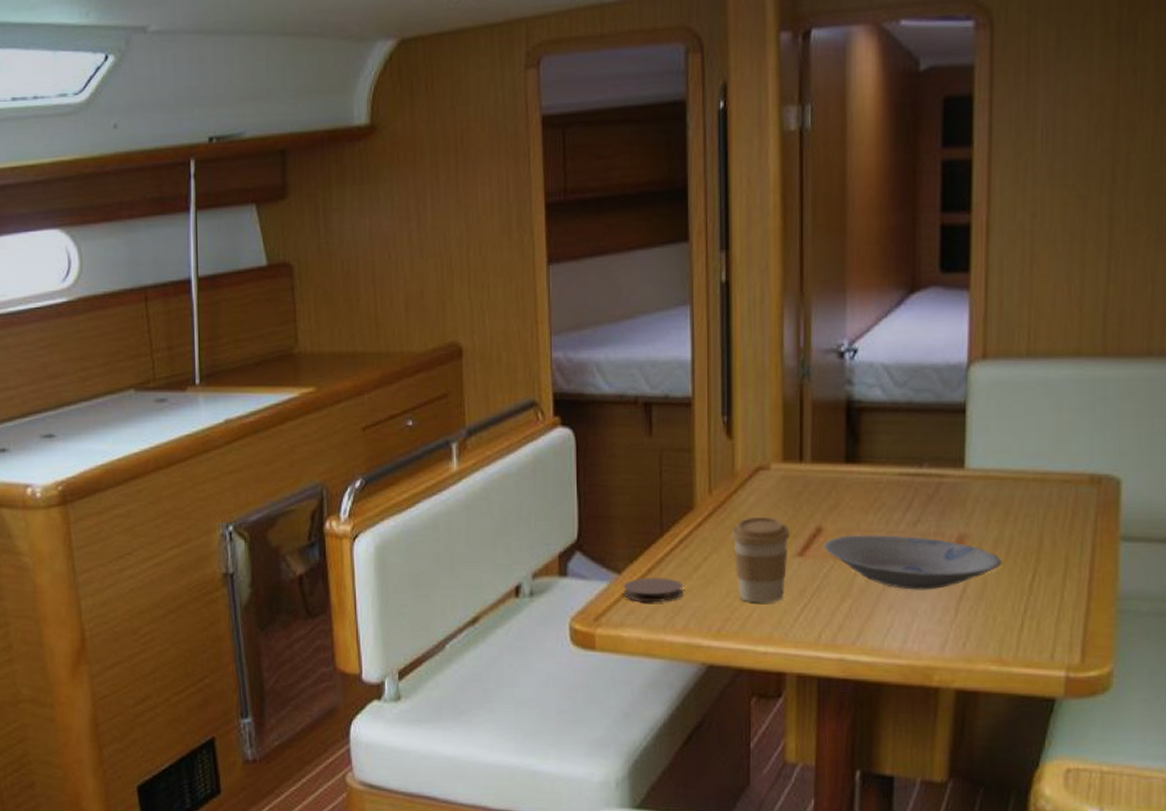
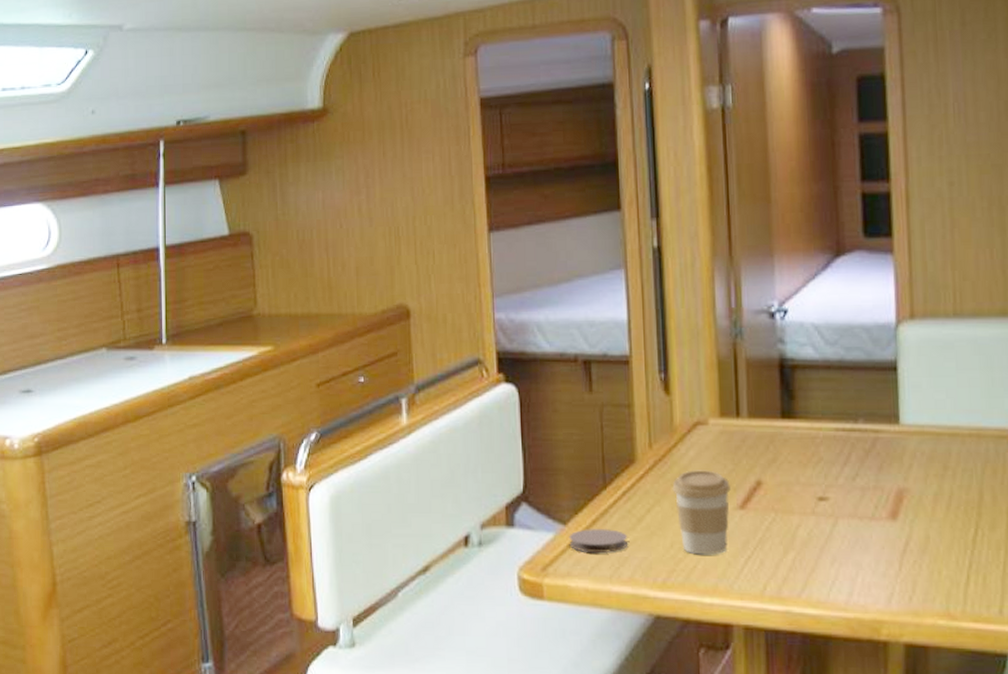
bowl: present [823,535,1002,590] -> none [764,488,944,544]

